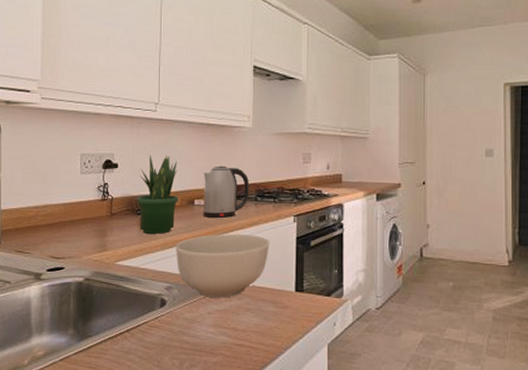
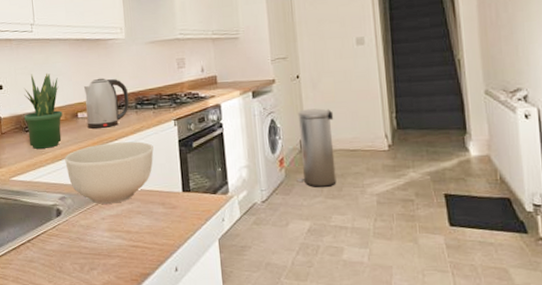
pedal bin: none [413,217,457,298] -> present [296,108,337,187]

